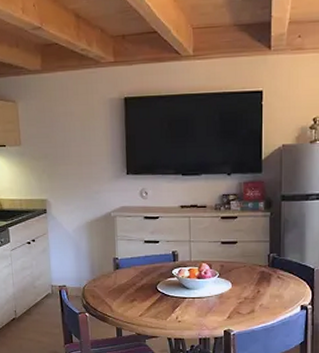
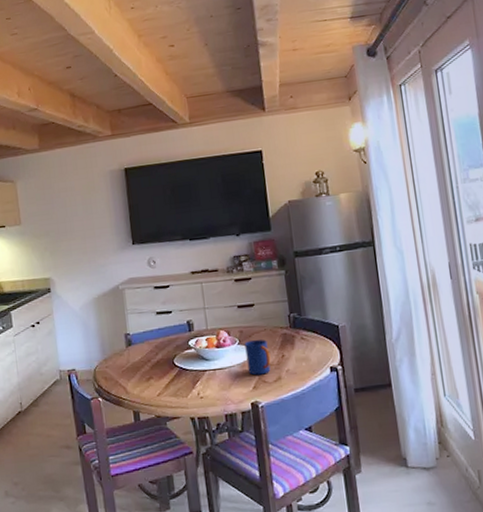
mug: none [224,274,247,307] -> present [245,339,271,376]

